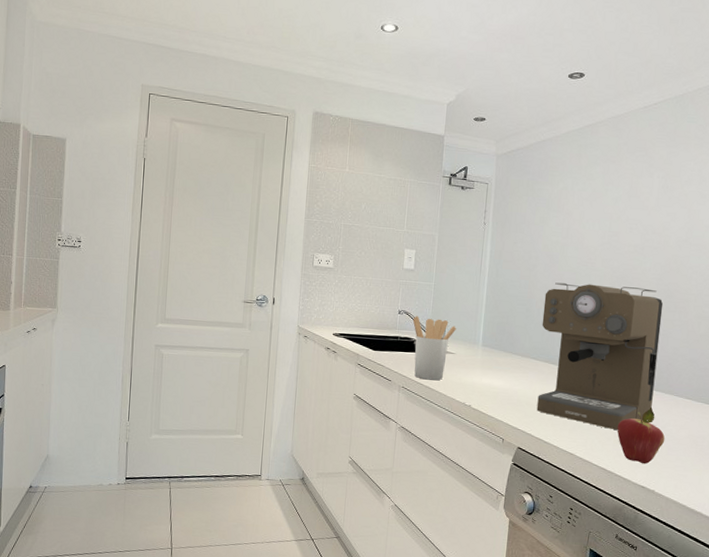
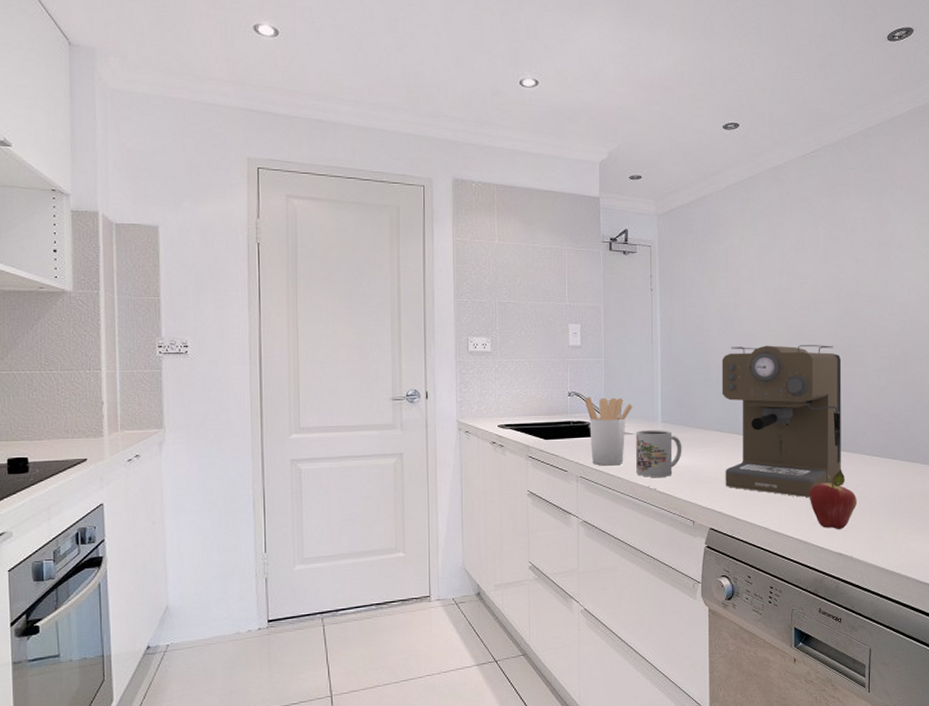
mug: none [454,351,499,396] -> present [636,430,682,477]

